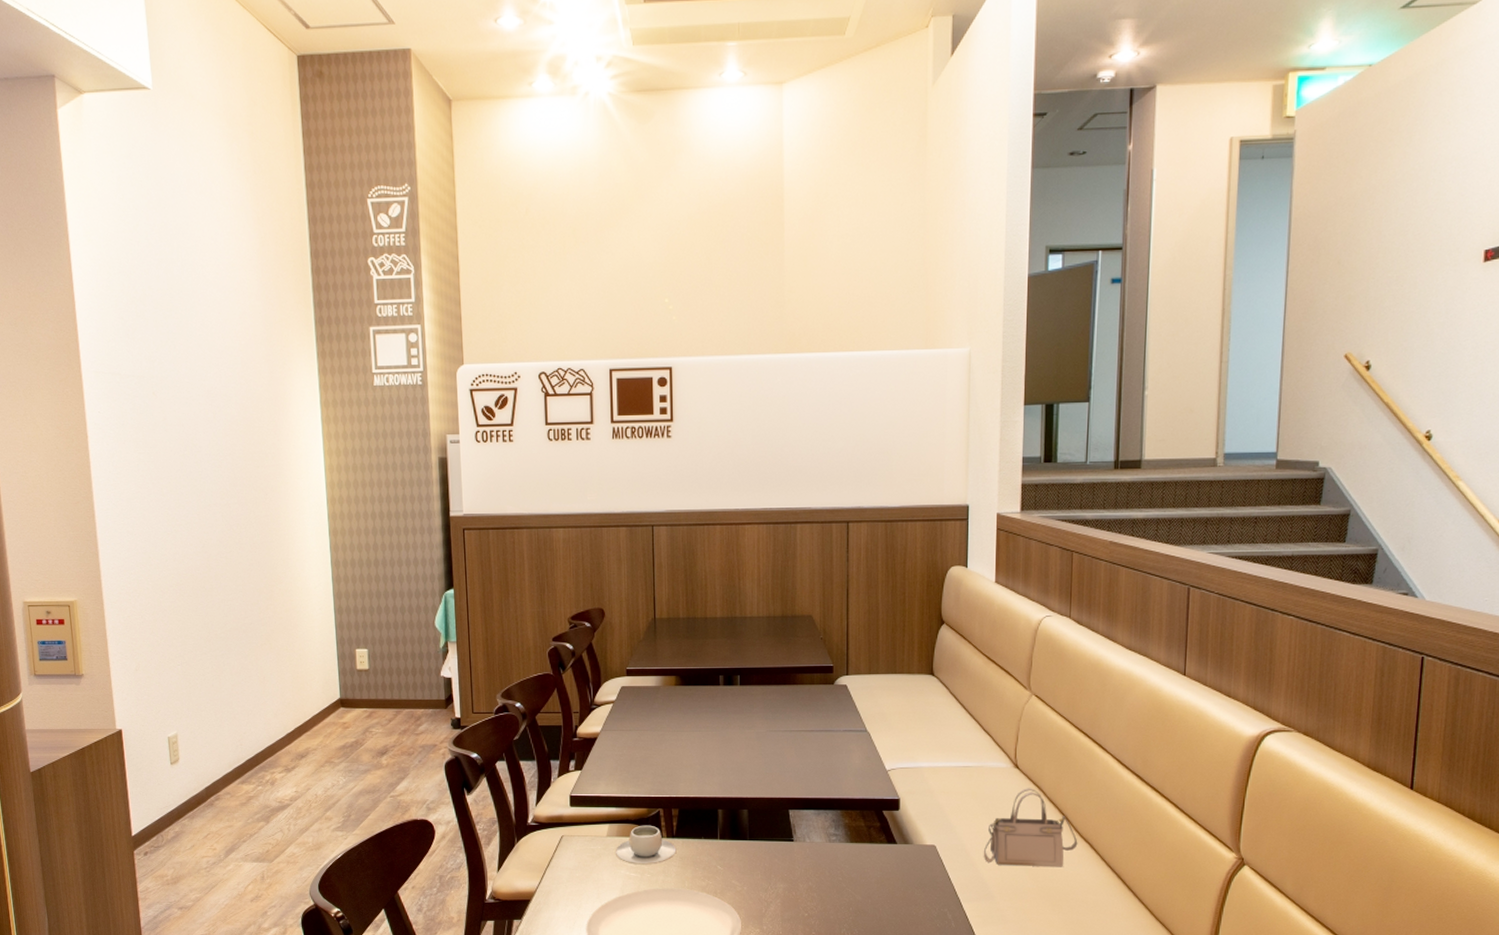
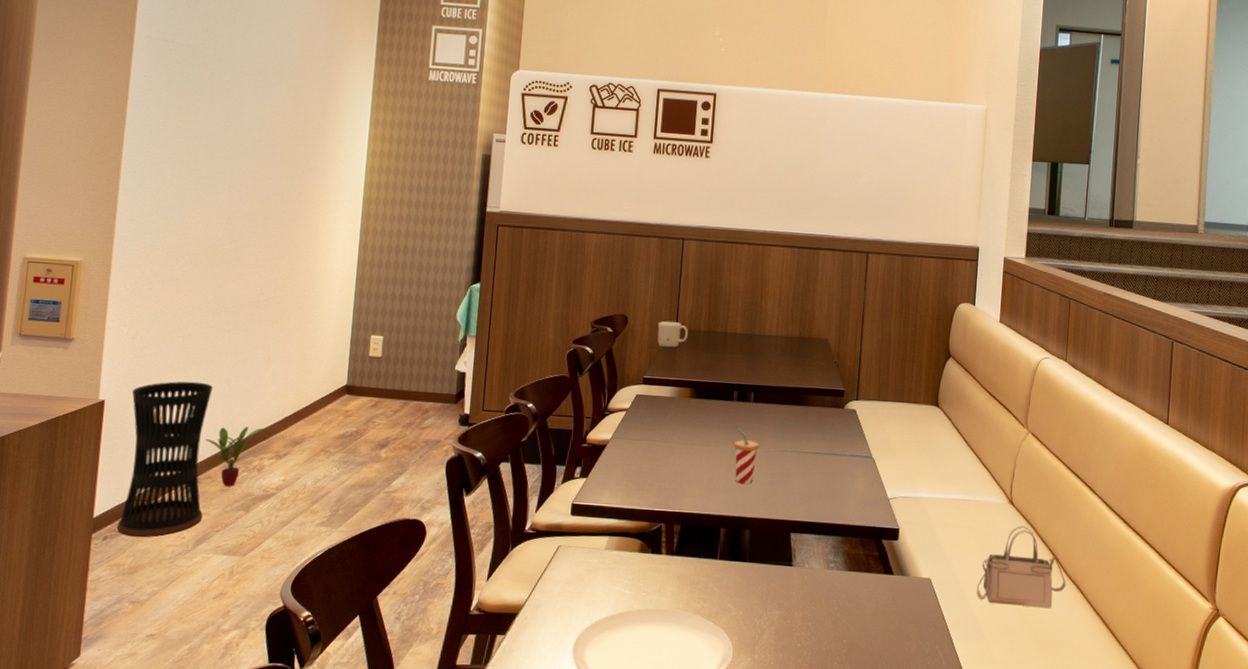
umbrella stand: none [145,706,229,851] -> present [117,381,213,538]
potted plant: none [217,744,274,800] -> present [204,427,268,486]
teacup: present [615,825,677,865] -> none [611,539,675,583]
mug: none [635,610,667,638] -> present [657,321,688,348]
beverage cup: none [724,710,750,765] -> present [734,426,760,484]

